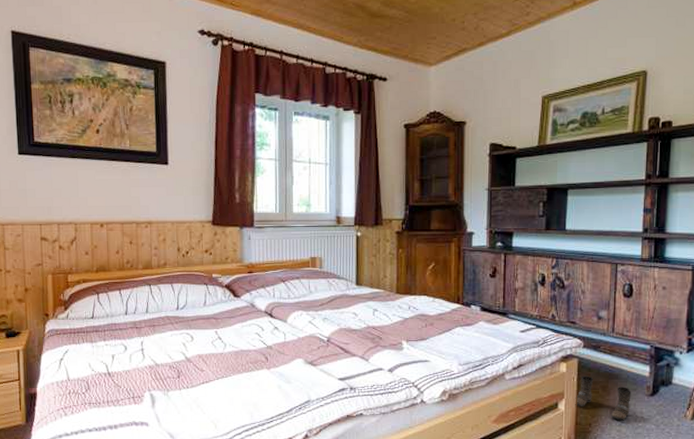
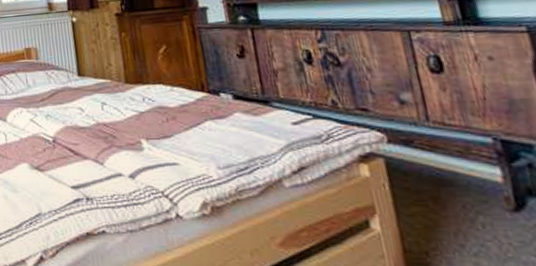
boots: present [575,376,632,421] -> none [393,182,488,249]

